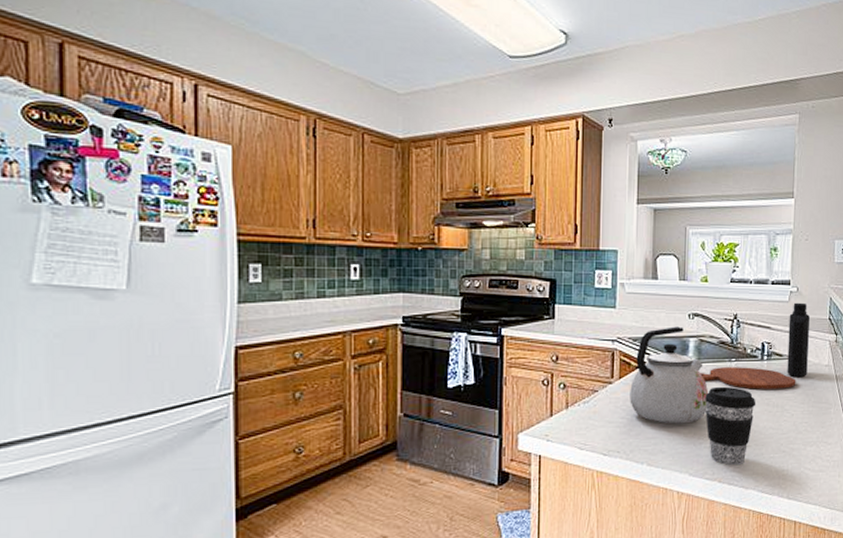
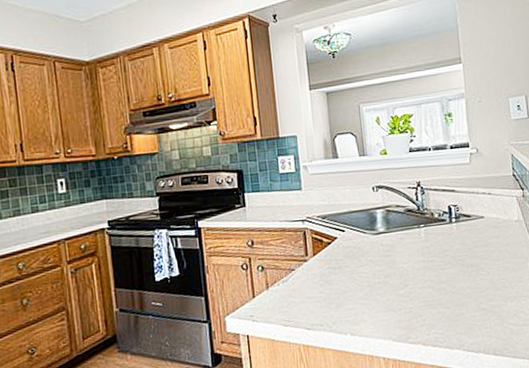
kettle: present [630,326,709,424] -> none [325,200,403,294]
cutting board: present [699,367,796,389] -> none [390,230,488,252]
coffee cup: present [705,386,756,465] -> none [398,252,451,328]
bottle: present [787,302,810,378] -> none [472,162,498,237]

